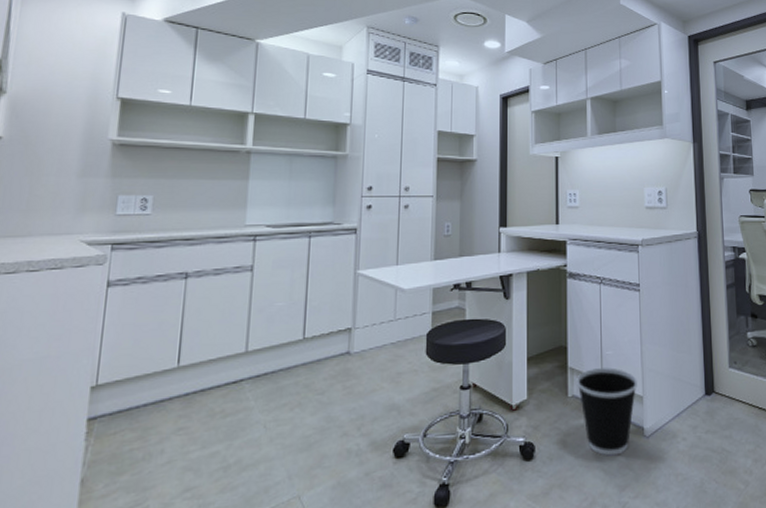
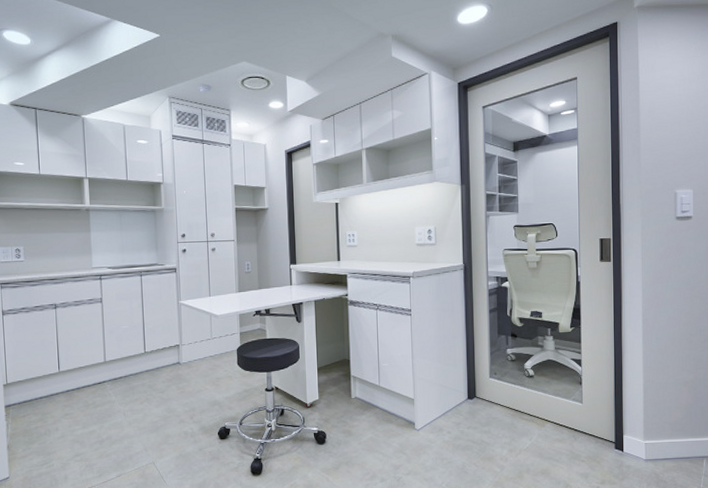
wastebasket: present [577,366,637,456] -> none [358,375,409,443]

